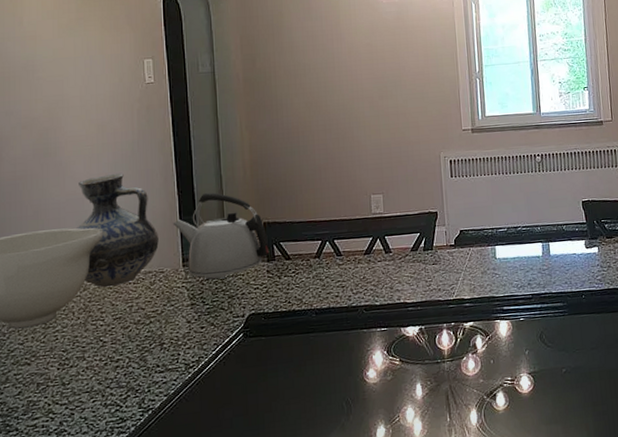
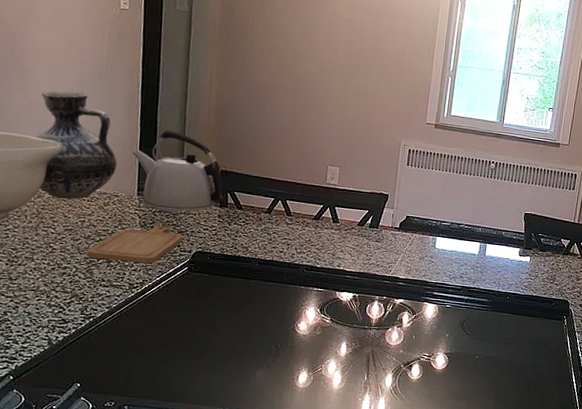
chopping board: none [139,294,235,344] -> present [87,225,183,264]

